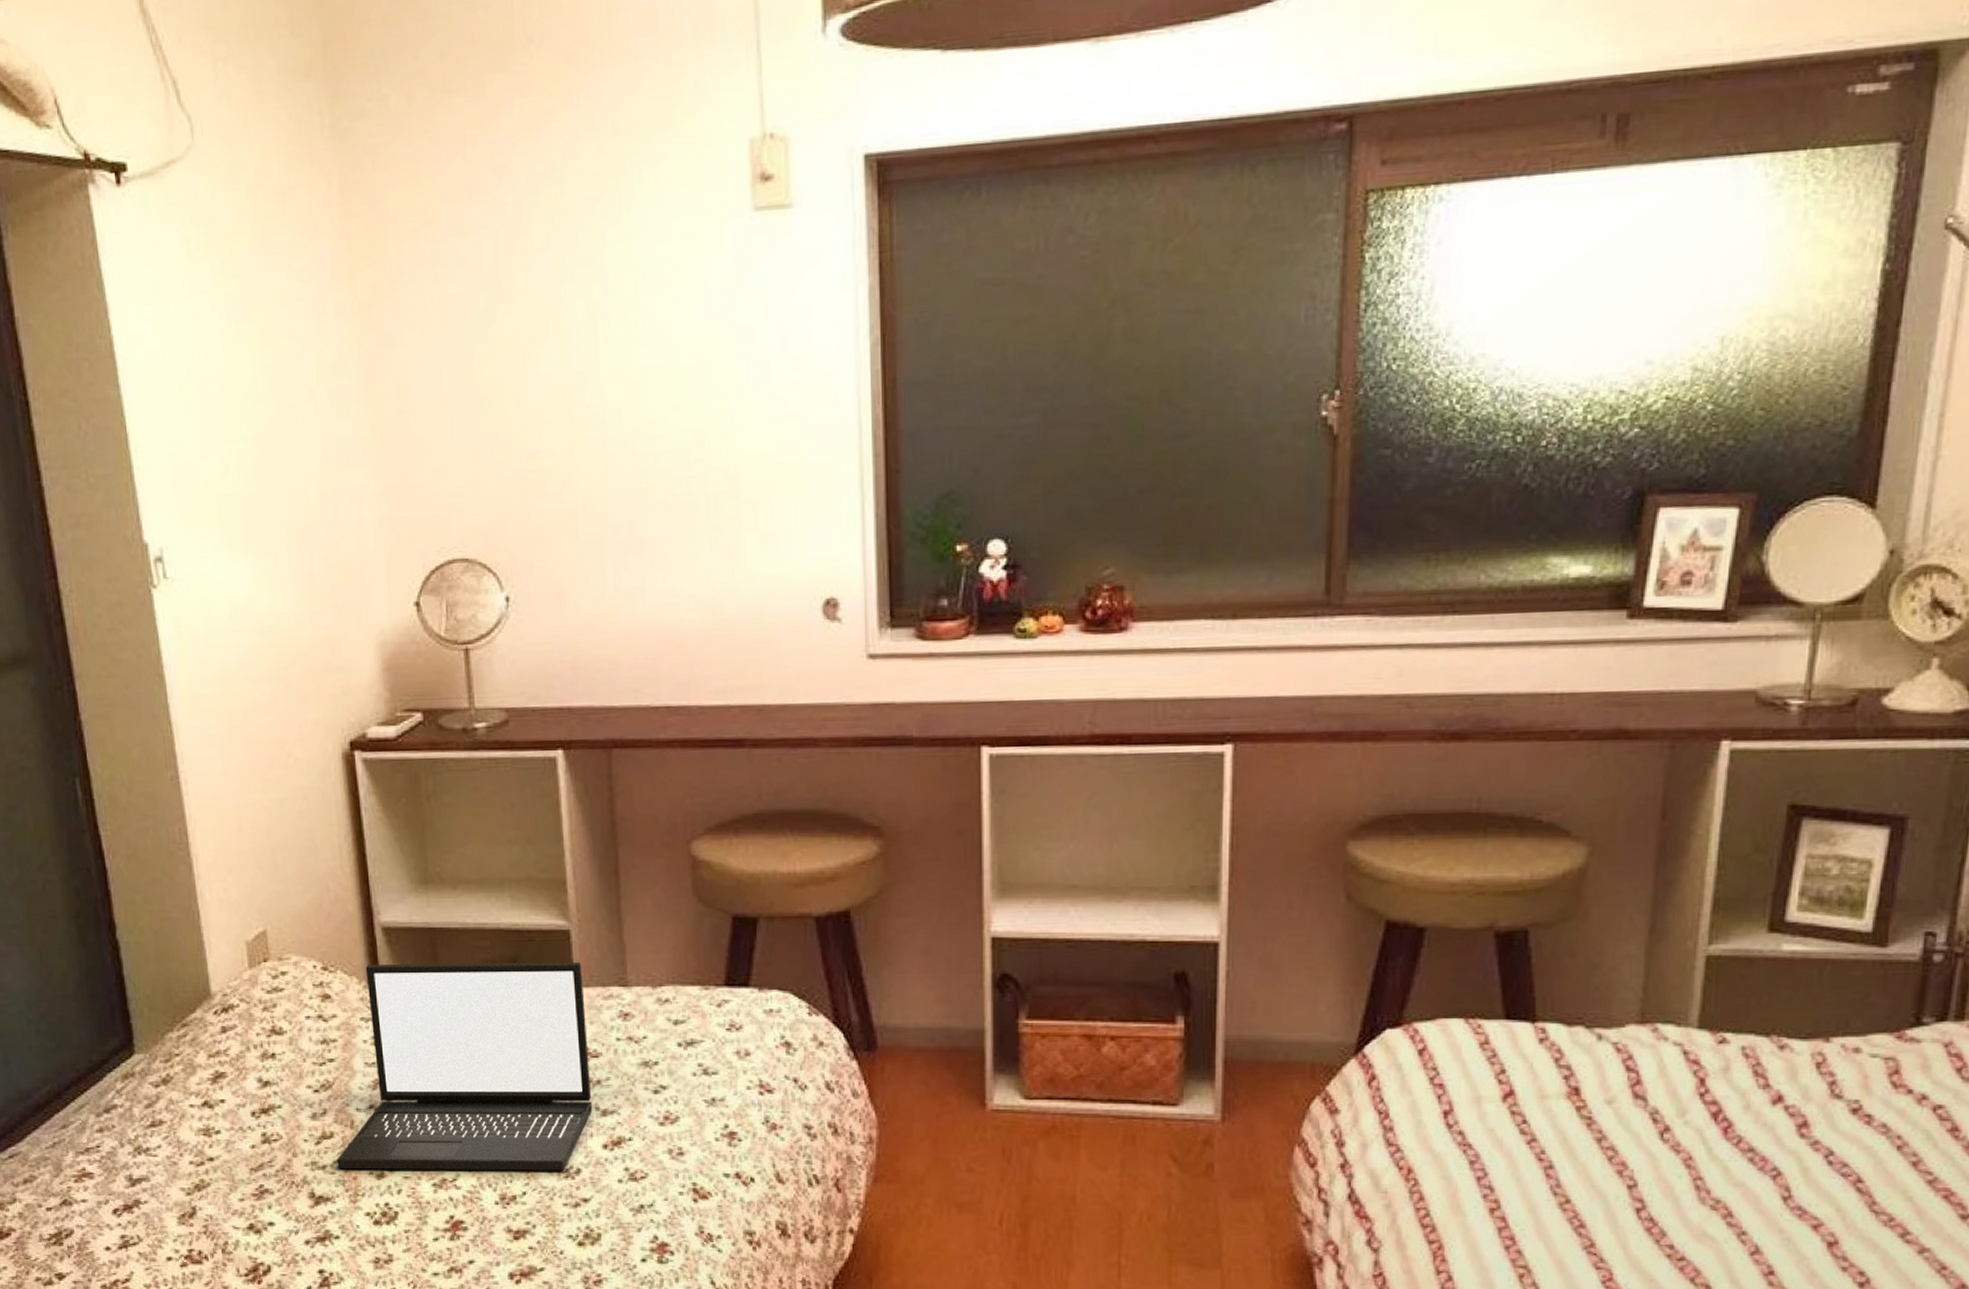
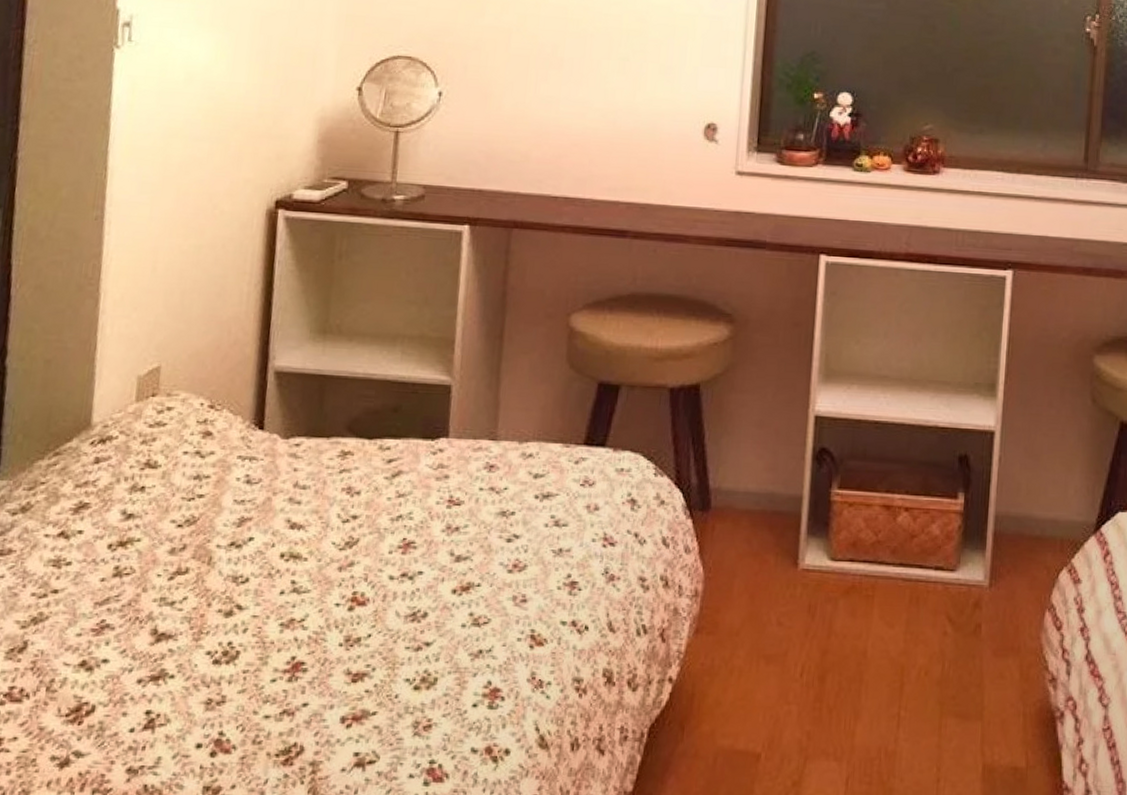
laptop: present [337,962,593,1171] -> none [186,406,458,614]

